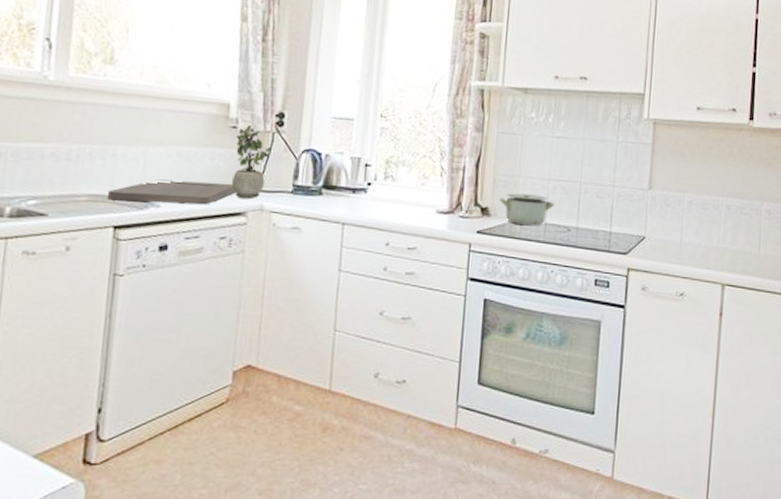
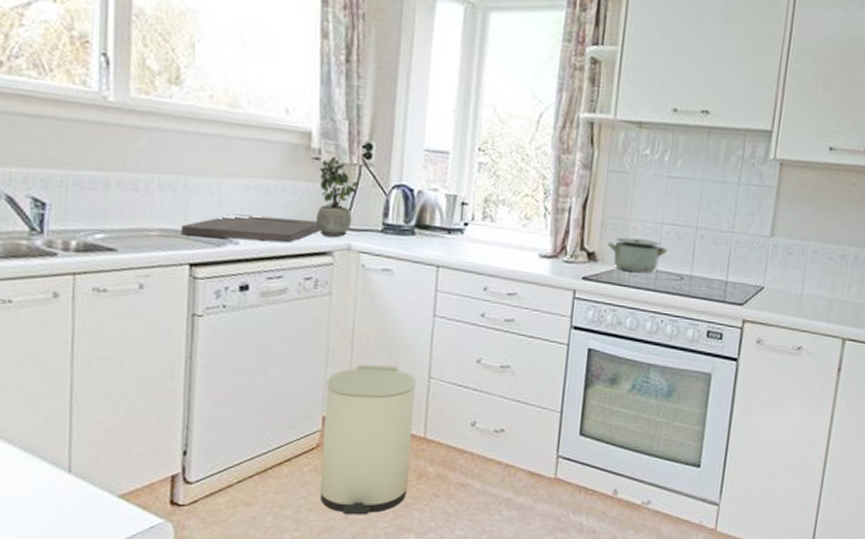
pedal bin: none [228,319,322,471] -> present [320,364,416,515]

